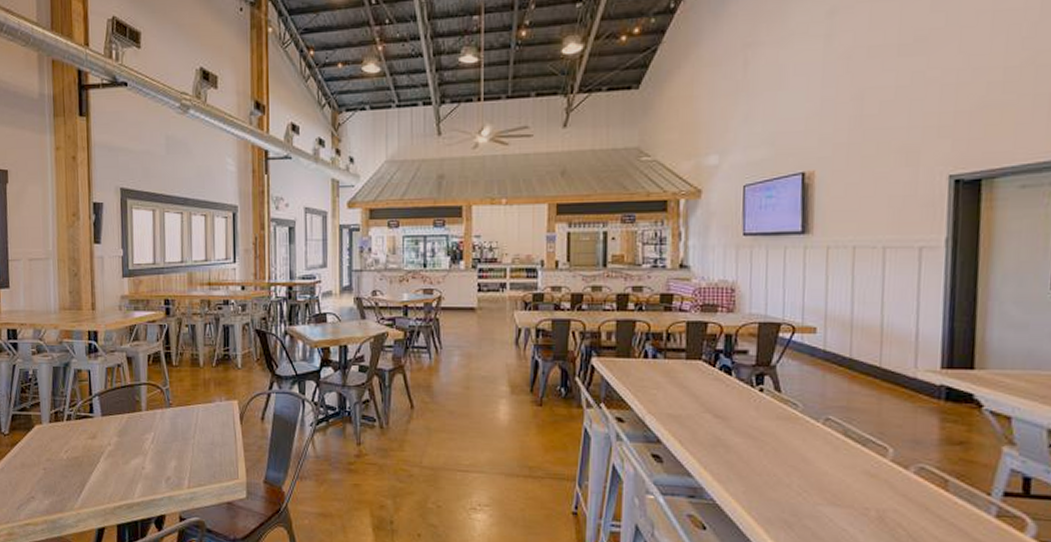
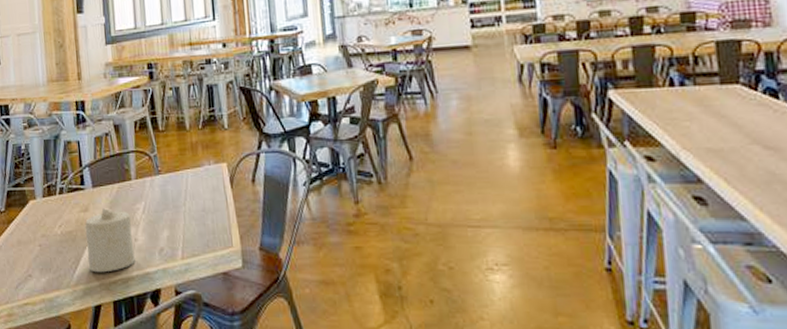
candle: none [92,437,141,498] -> present [85,208,135,273]

